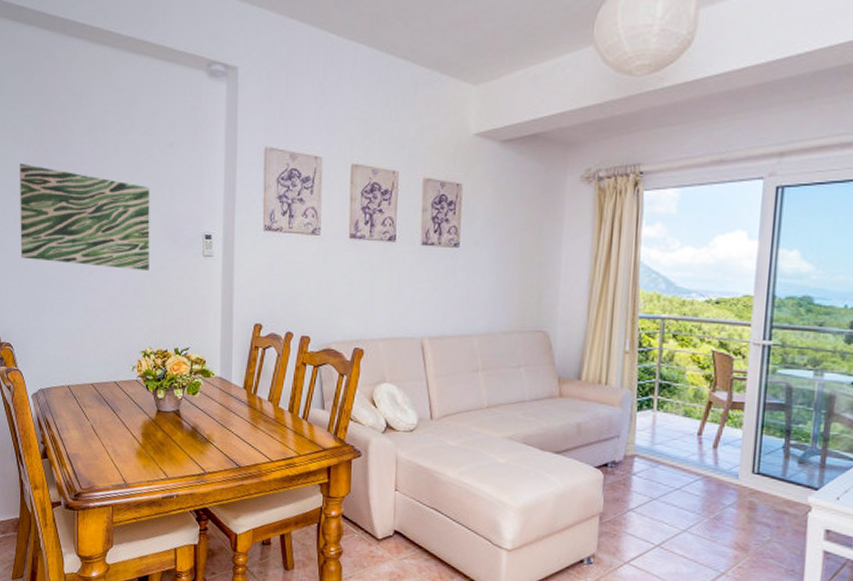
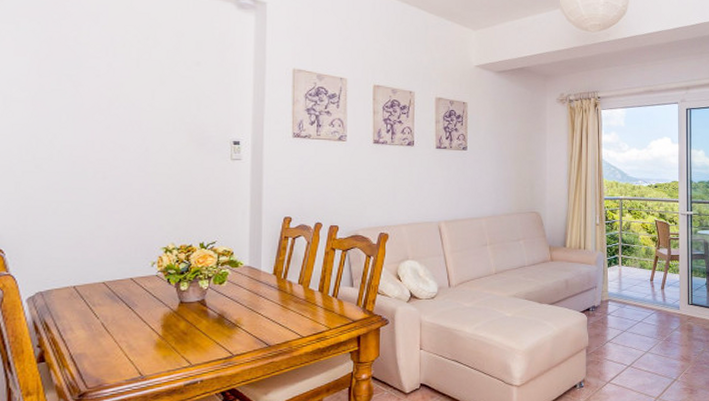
wall art: present [20,164,150,270] -> none [18,74,175,173]

